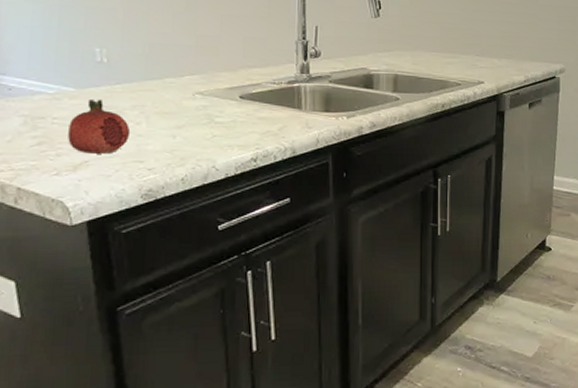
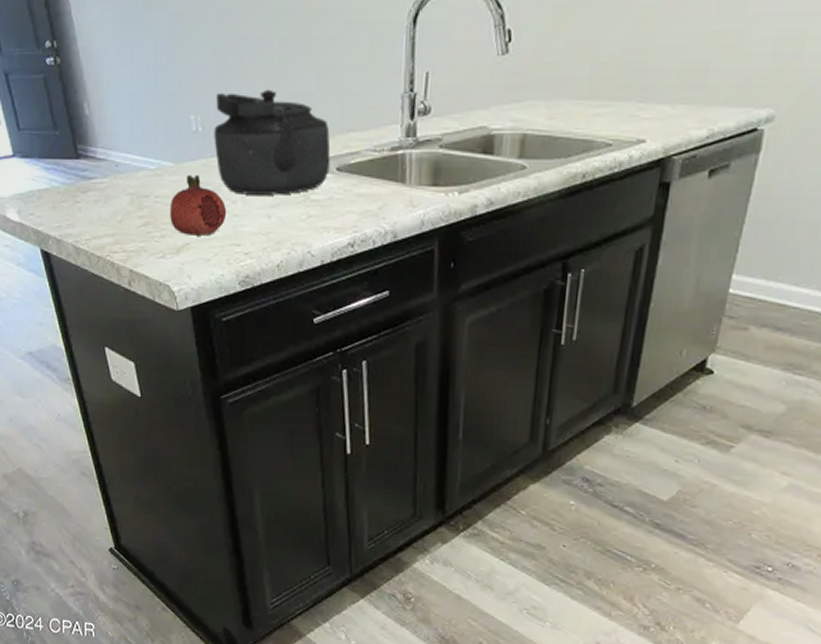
kettle: none [119,30,234,118] -> present [214,89,331,195]

